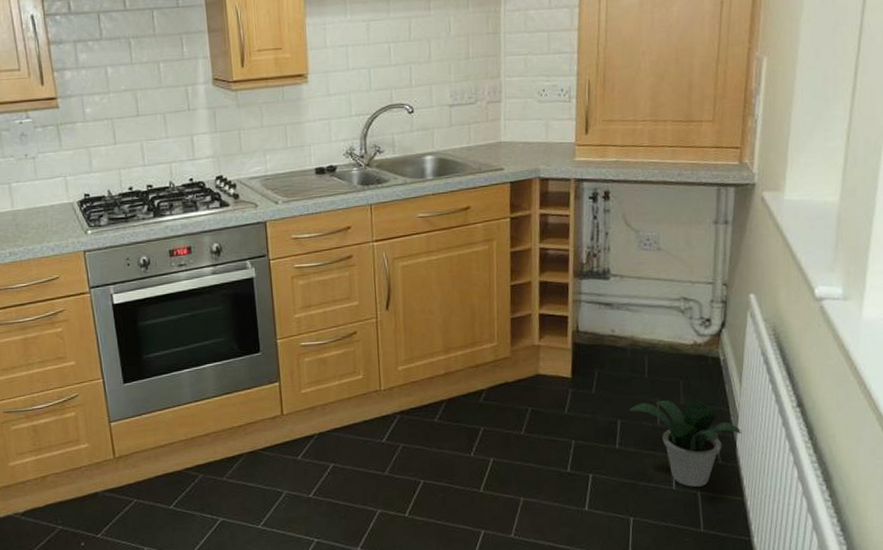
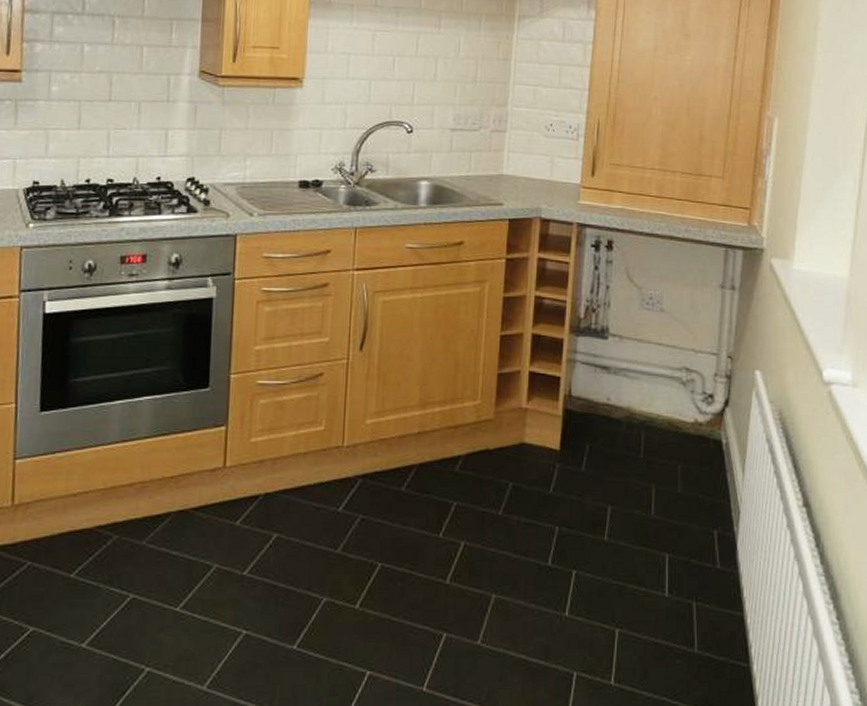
potted plant: present [630,400,742,487] -> none [622,486,744,595]

